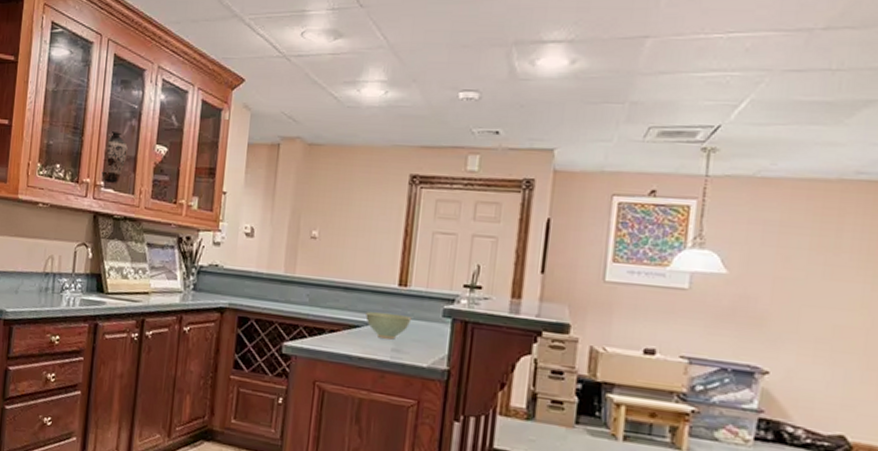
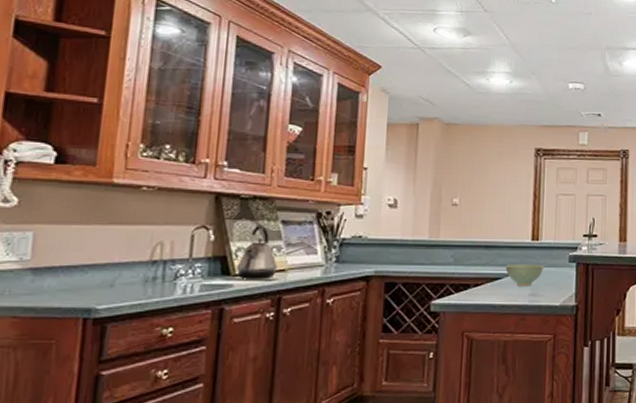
decorative vase: present [100,132,129,184] -> none [223,112,257,164]
kettle: none [109,246,142,300] -> present [237,224,278,279]

